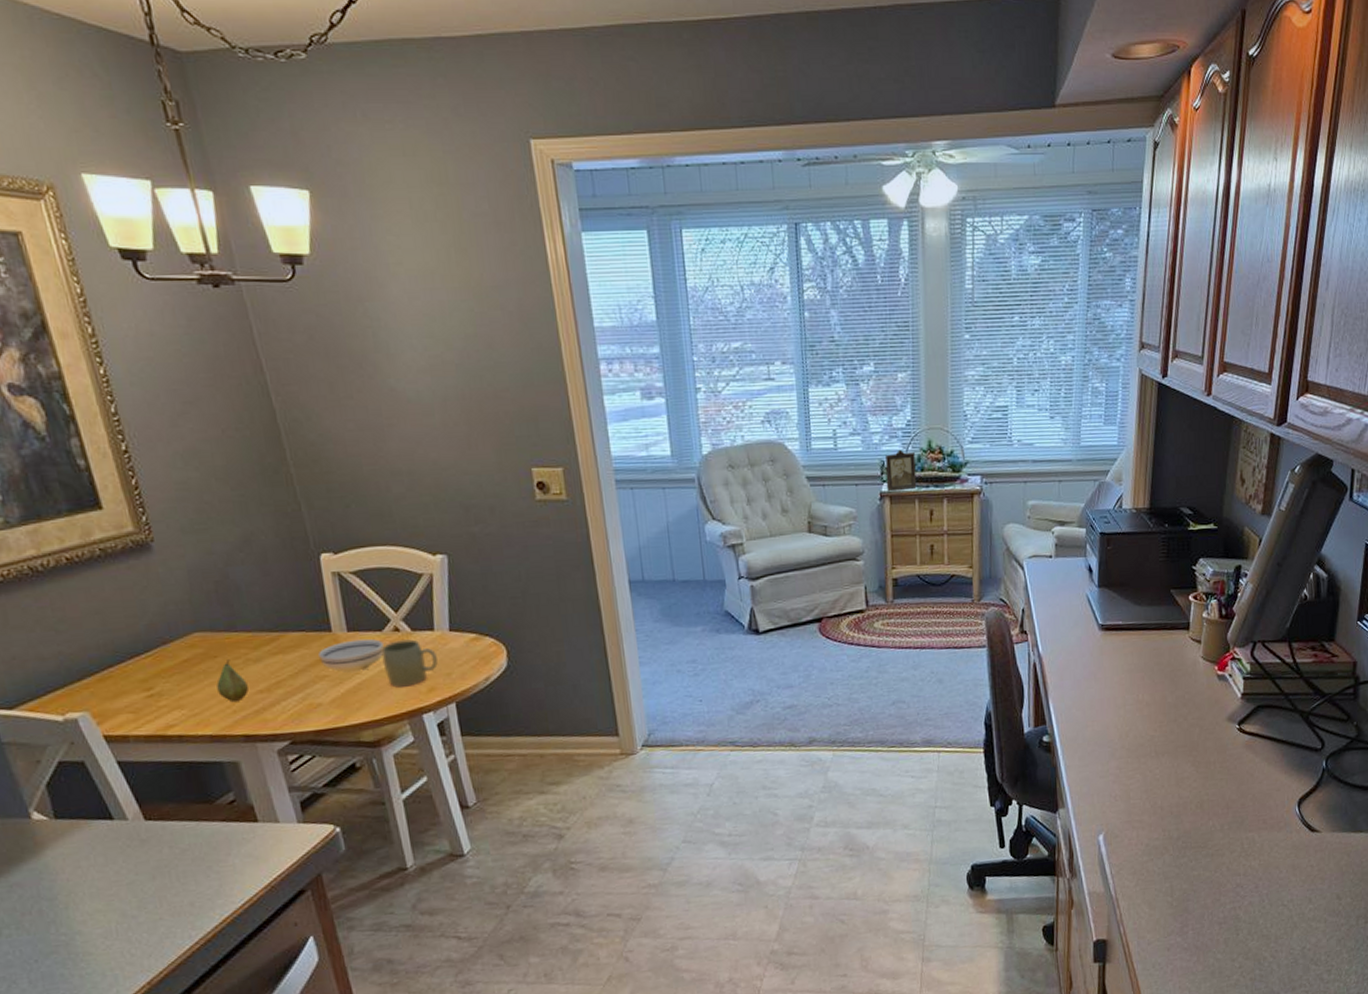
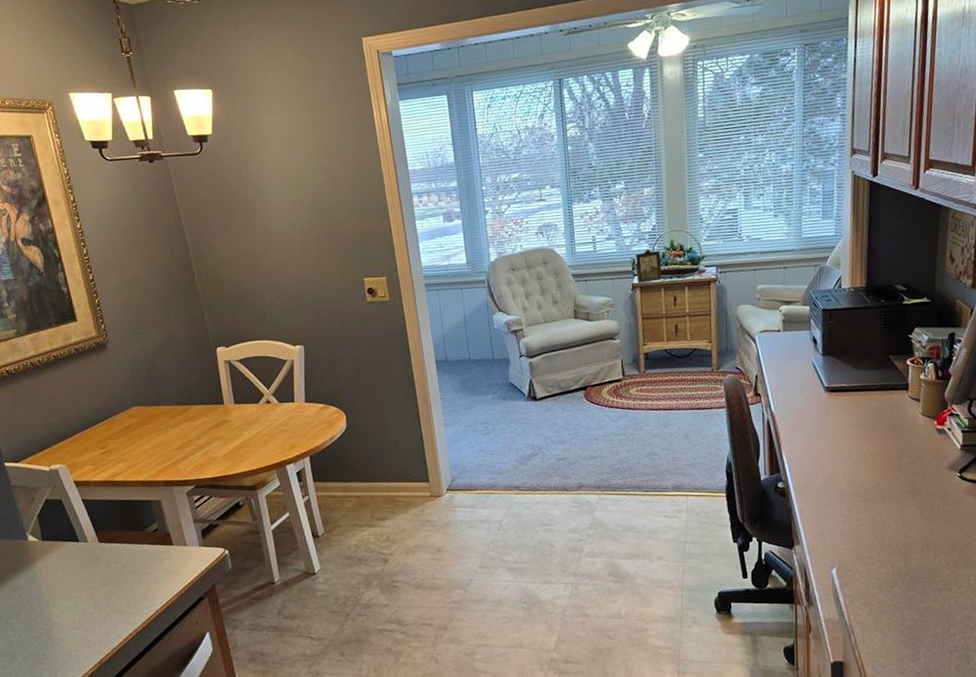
fruit: present [216,659,249,702] -> none [147,426,168,456]
bowl: present [318,638,384,674] -> none [215,409,260,435]
mug: present [381,639,438,687] -> none [258,409,297,445]

